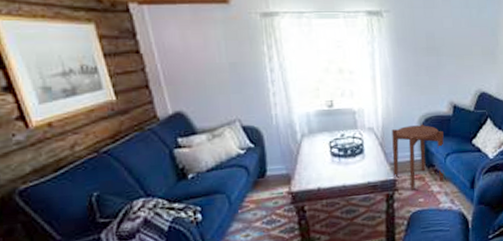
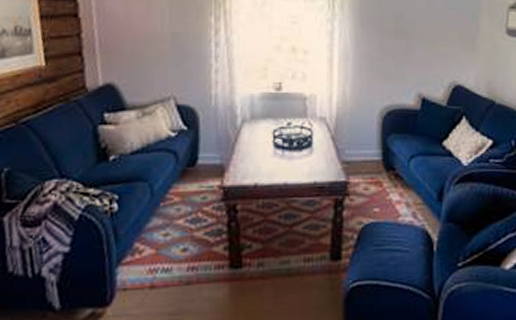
side table: present [391,124,444,190] -> none [345,117,409,196]

